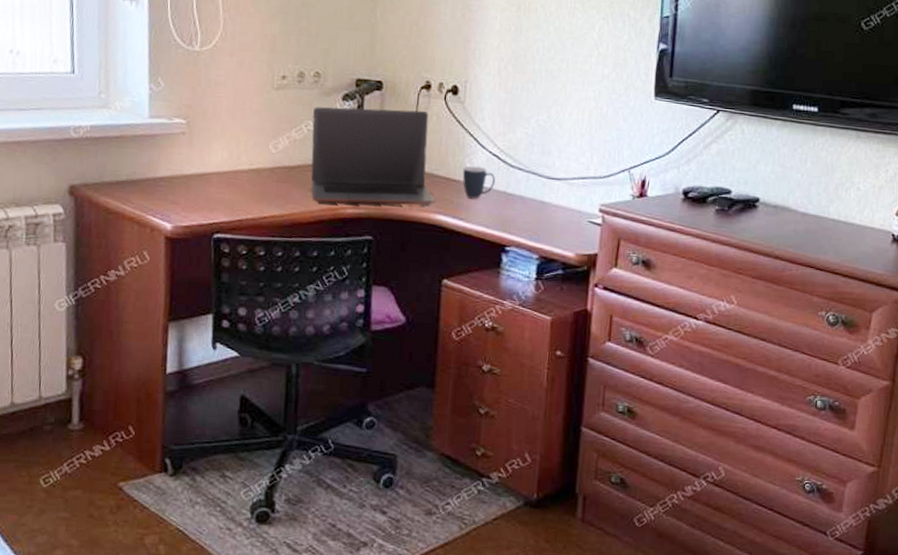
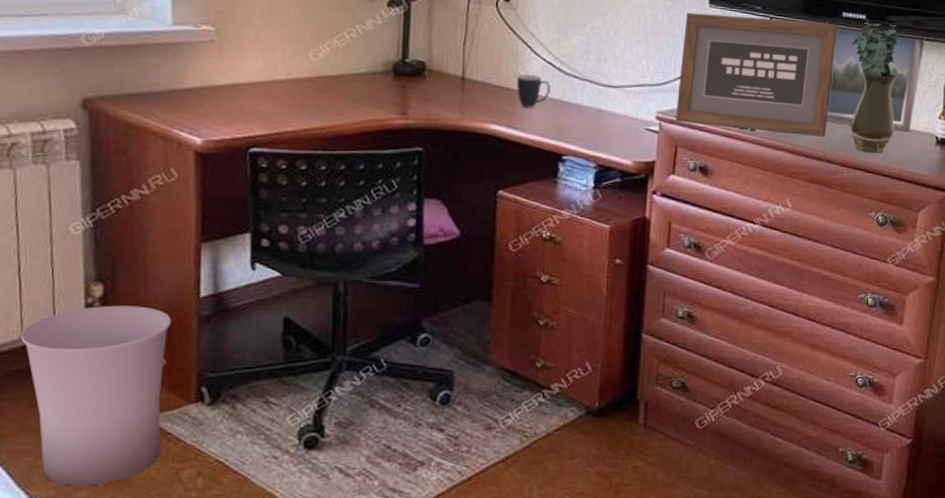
waste bin: none [11,378,141,546] -> present [20,305,171,486]
laptop computer: present [311,107,436,206] -> none [355,13,489,116]
picture frame: none [619,105,788,233] -> present [676,12,838,138]
picture frame: none [774,114,882,231] -> present [826,22,926,134]
vase: none [800,110,854,251] -> present [850,18,899,154]

